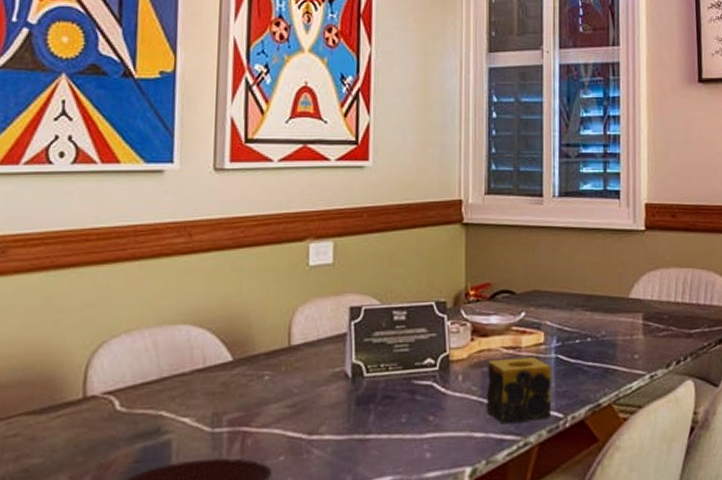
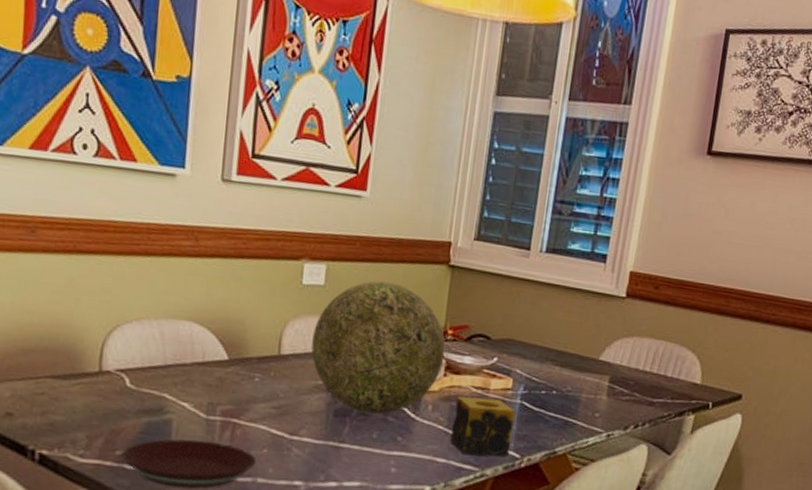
decorative ball: none [325,250,469,396] -> present [311,281,445,414]

